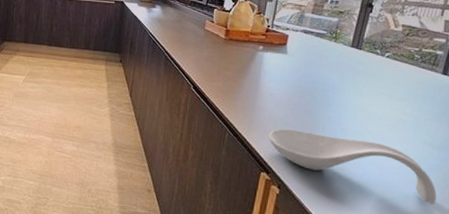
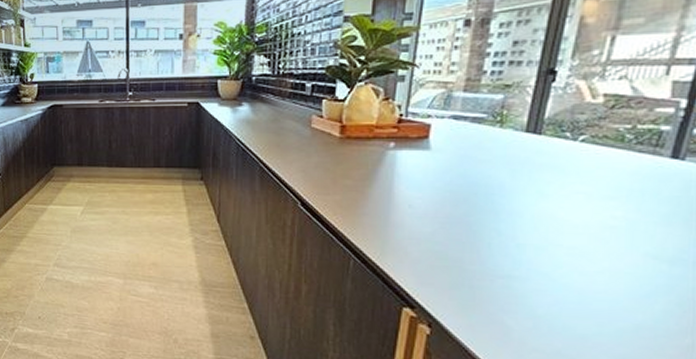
spoon rest: present [269,128,437,205] -> none [411,249,668,340]

